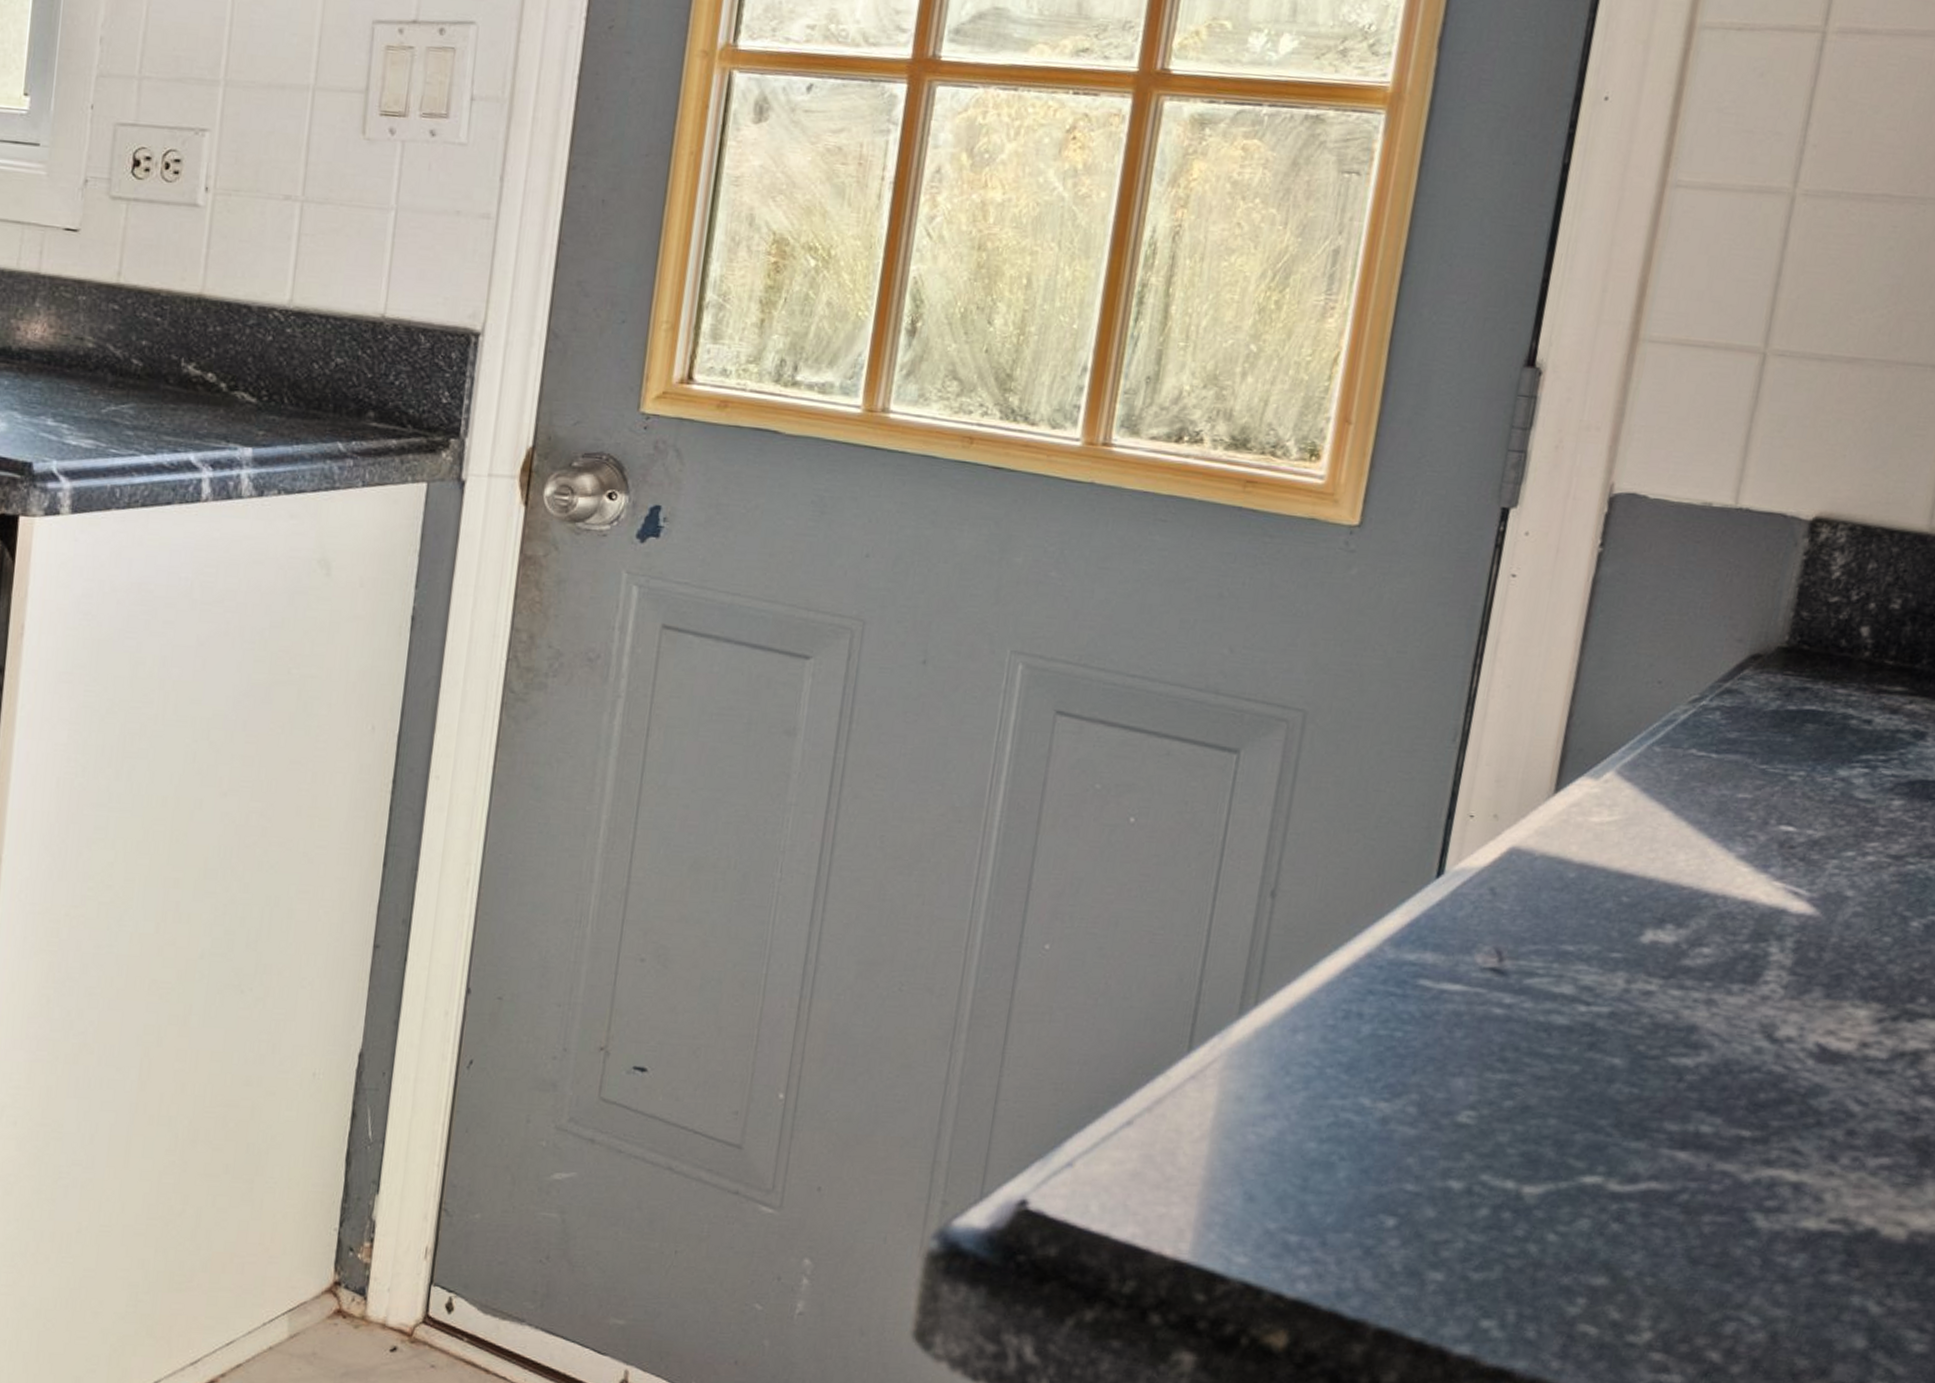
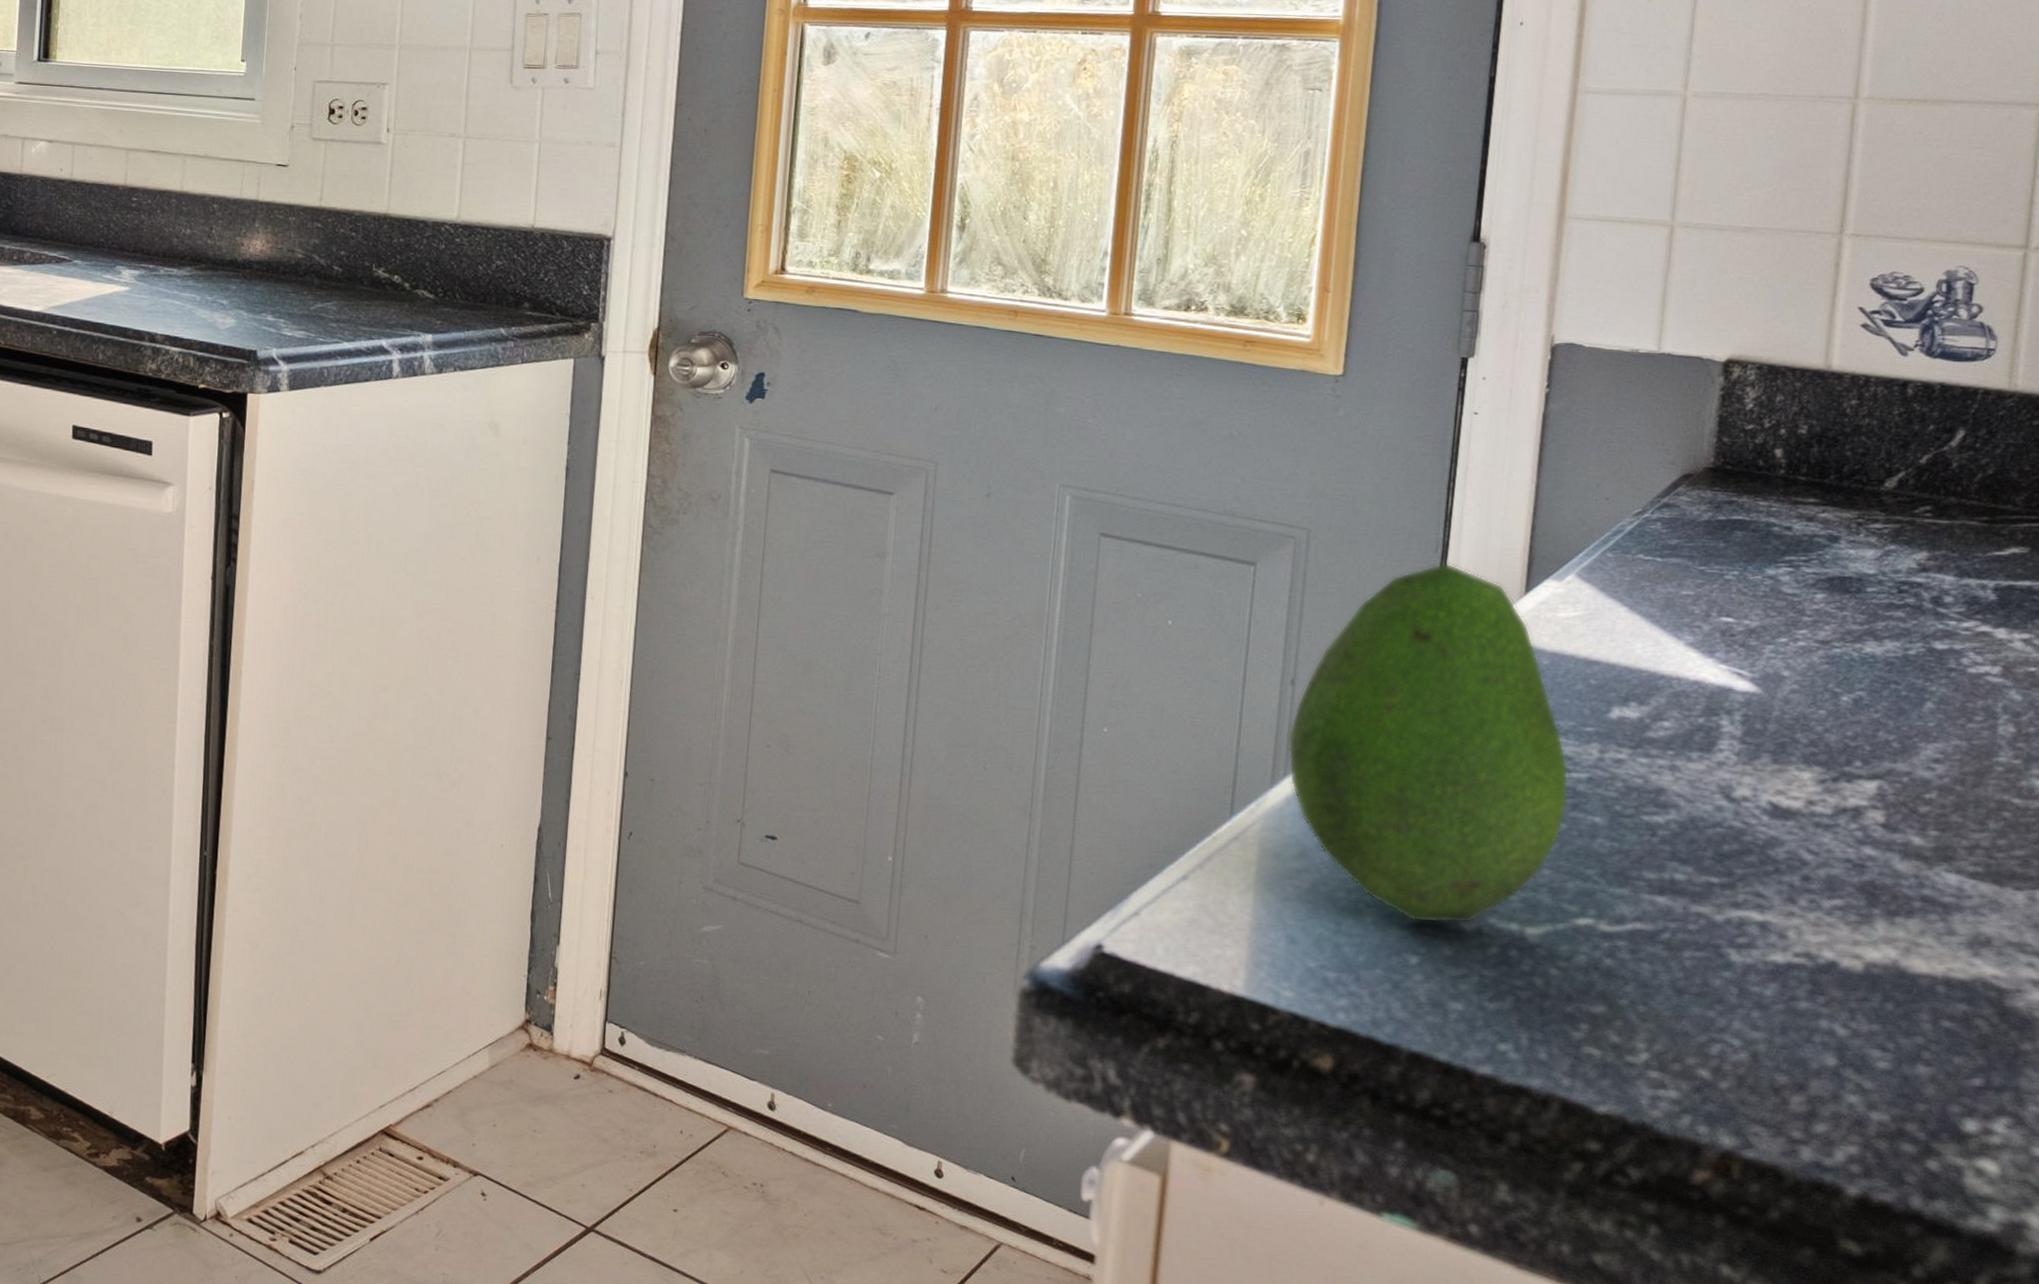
fruit: none [1260,753,1589,1181] -> present [1287,562,1569,924]

